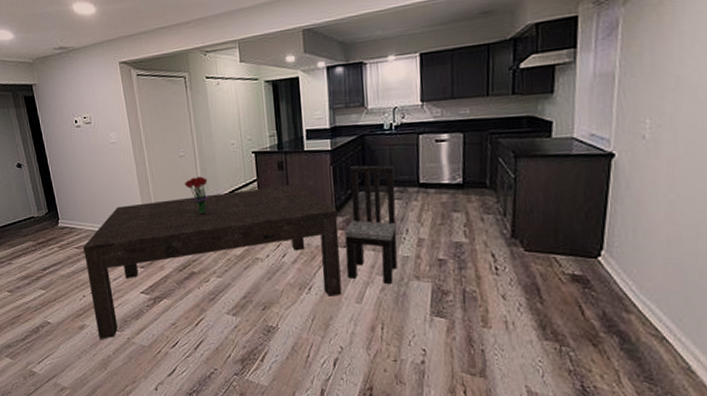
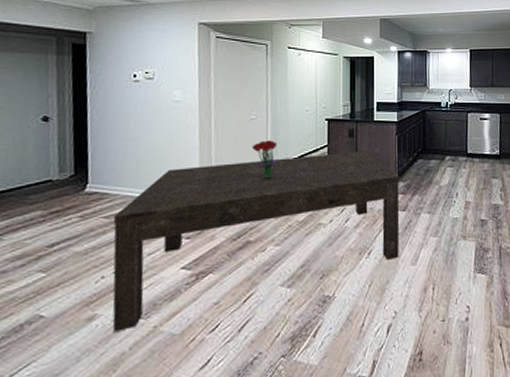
dining chair: present [345,165,398,285] -> none [404,136,449,245]

